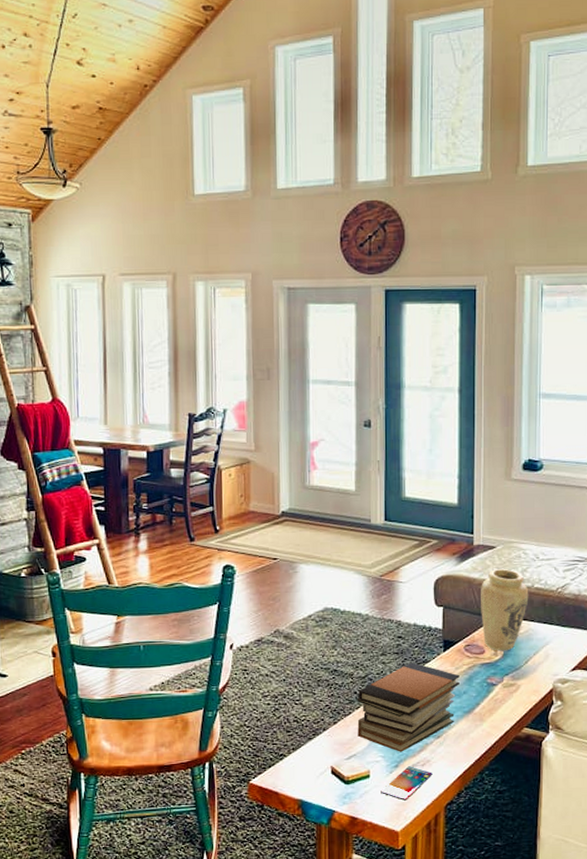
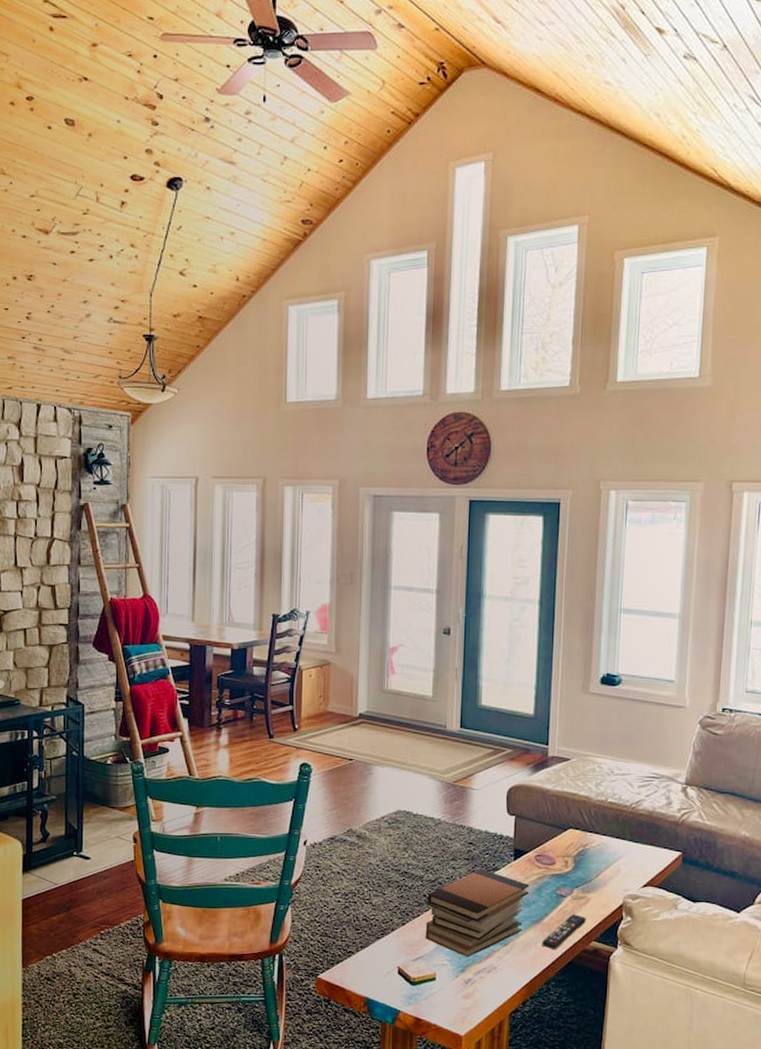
smartphone: present [381,766,432,800] -> none [446,972,498,1005]
remote control: none [475,702,517,738] -> present [542,914,586,949]
vase: present [481,569,529,651] -> none [553,781,602,864]

